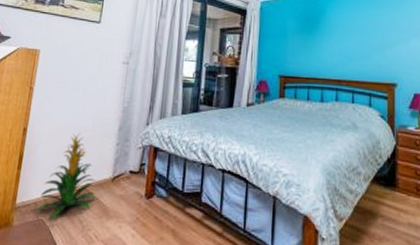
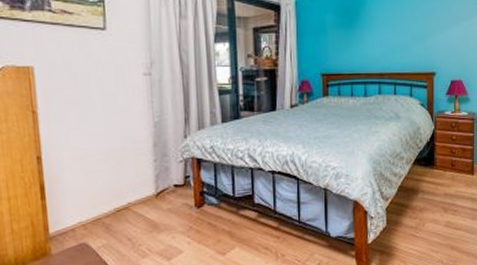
indoor plant: present [37,132,96,218] -> none [77,153,142,241]

